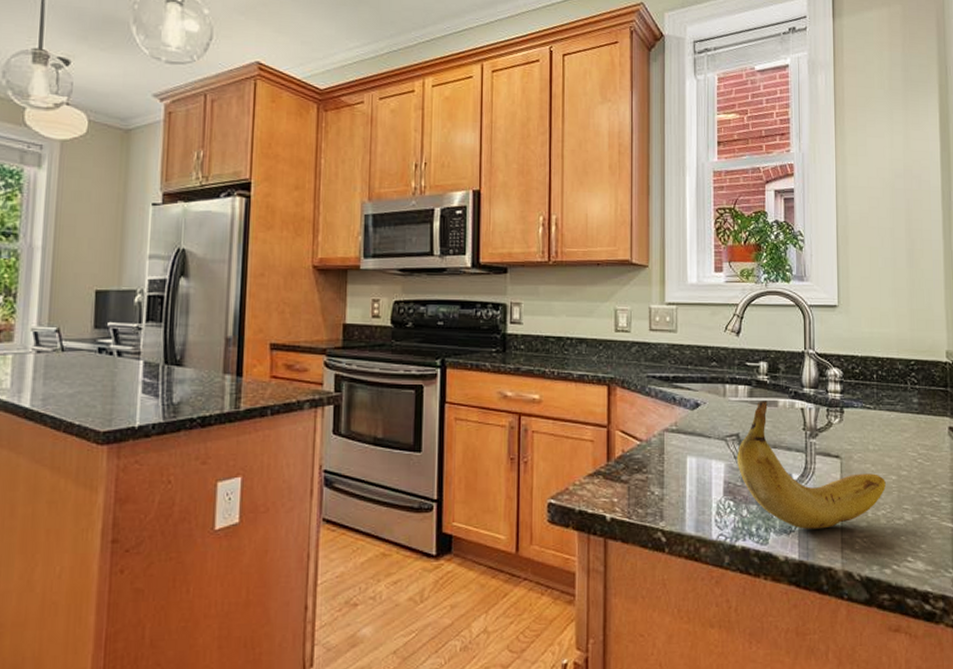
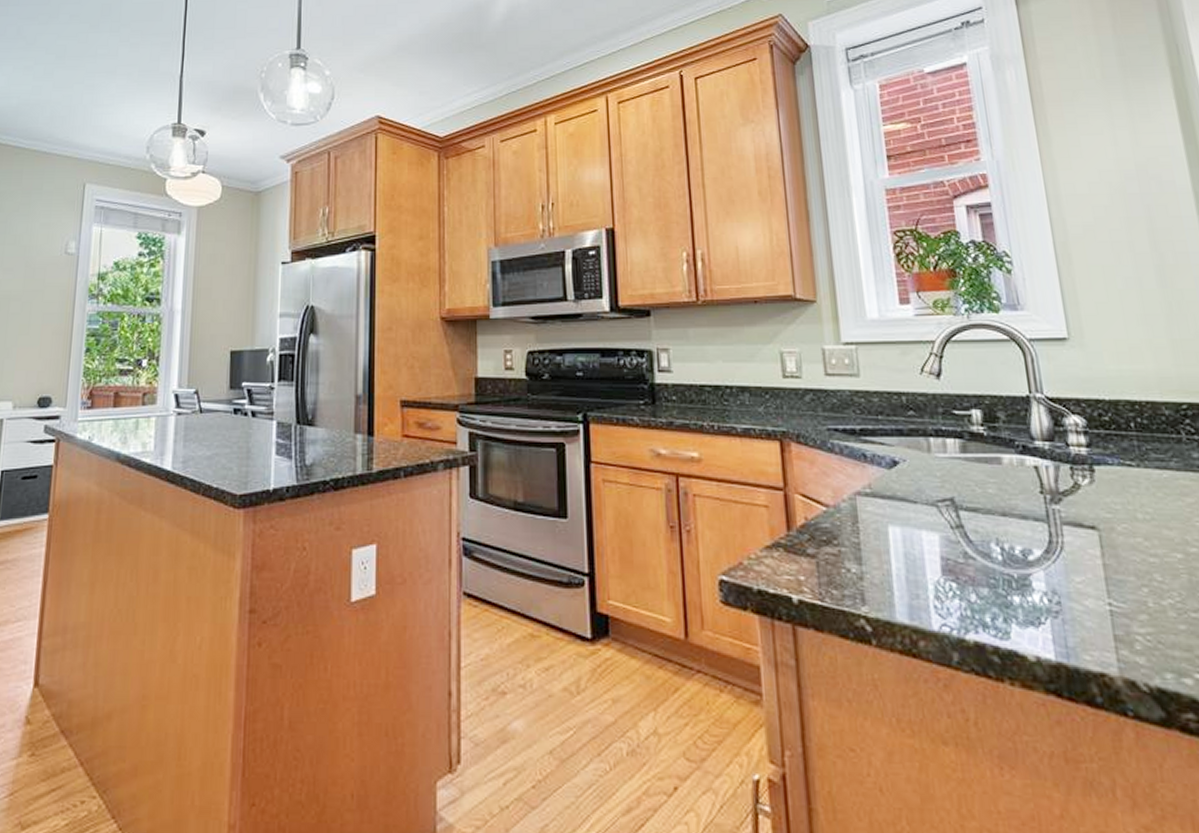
fruit: present [737,400,886,529] -> none [954,457,1169,621]

